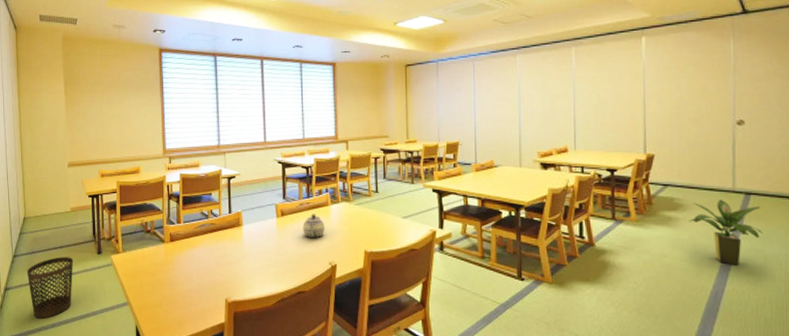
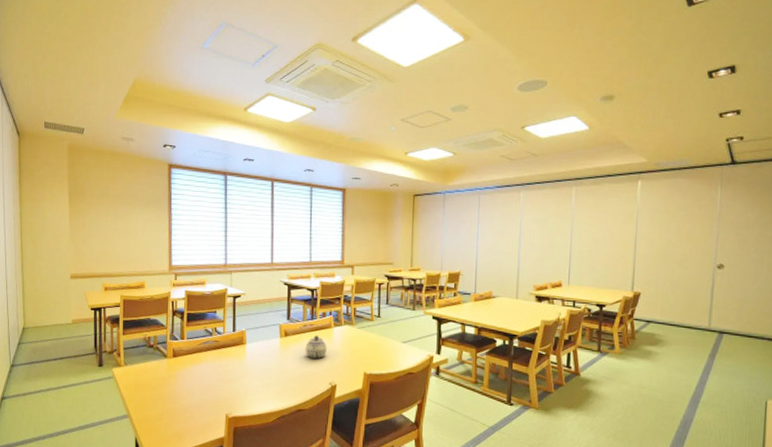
trash bin: present [27,256,74,319] -> none [25,368,74,429]
potted plant: present [689,200,763,265] -> none [667,337,731,398]

